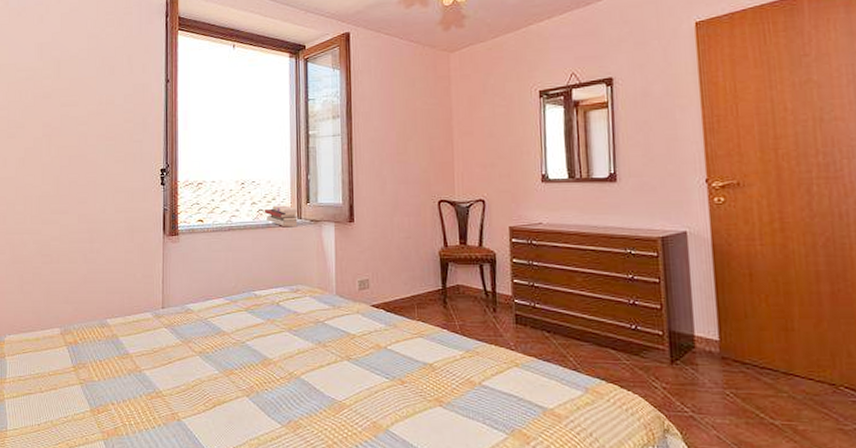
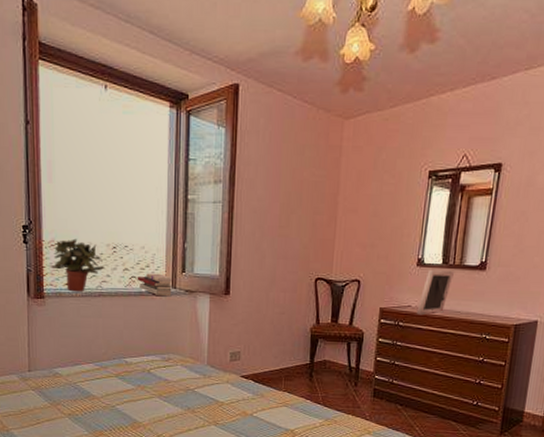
potted plant: none [184,178,233,228] -> present [50,238,104,292]
picture frame: none [549,184,583,233] -> present [416,269,454,316]

